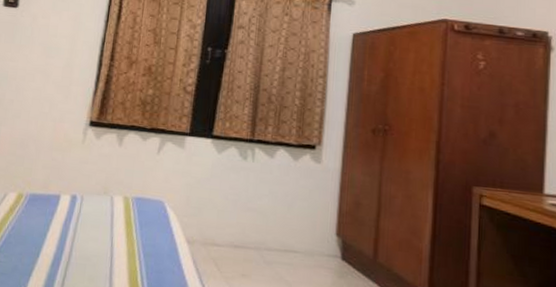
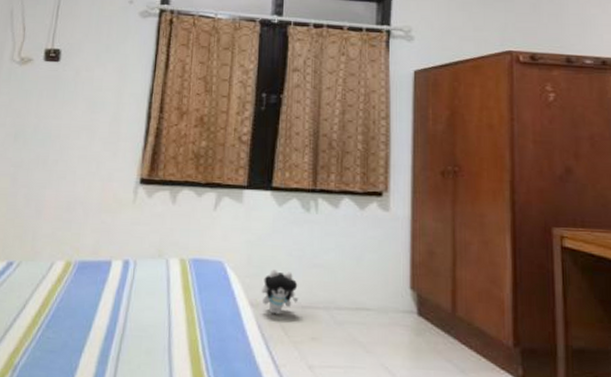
plush toy: none [197,211,232,252] -> present [261,269,299,315]

